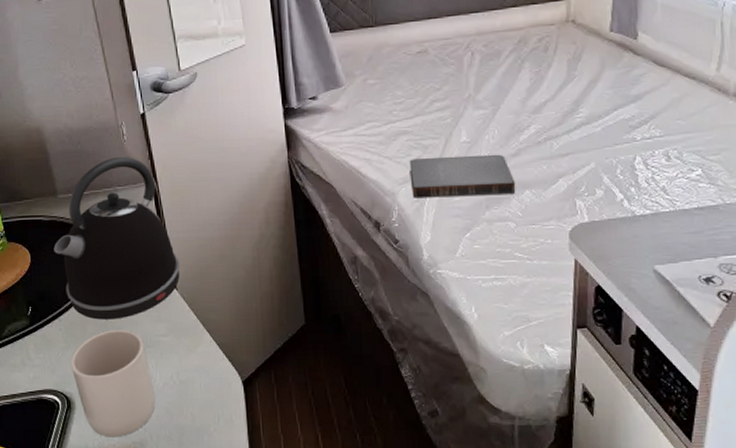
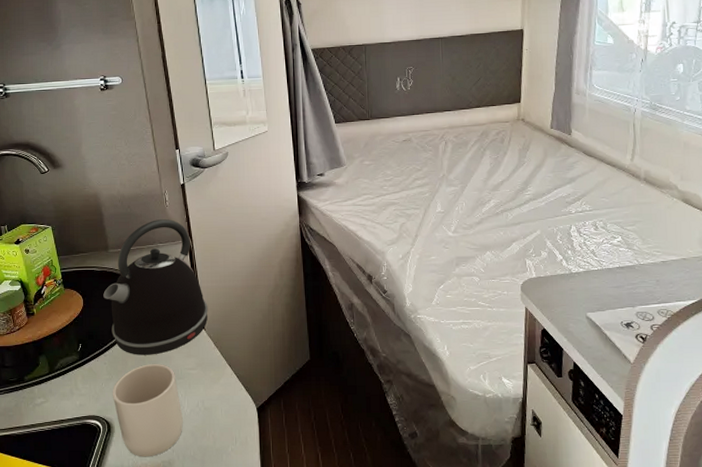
book: present [409,154,516,199] -> none [396,222,480,257]

